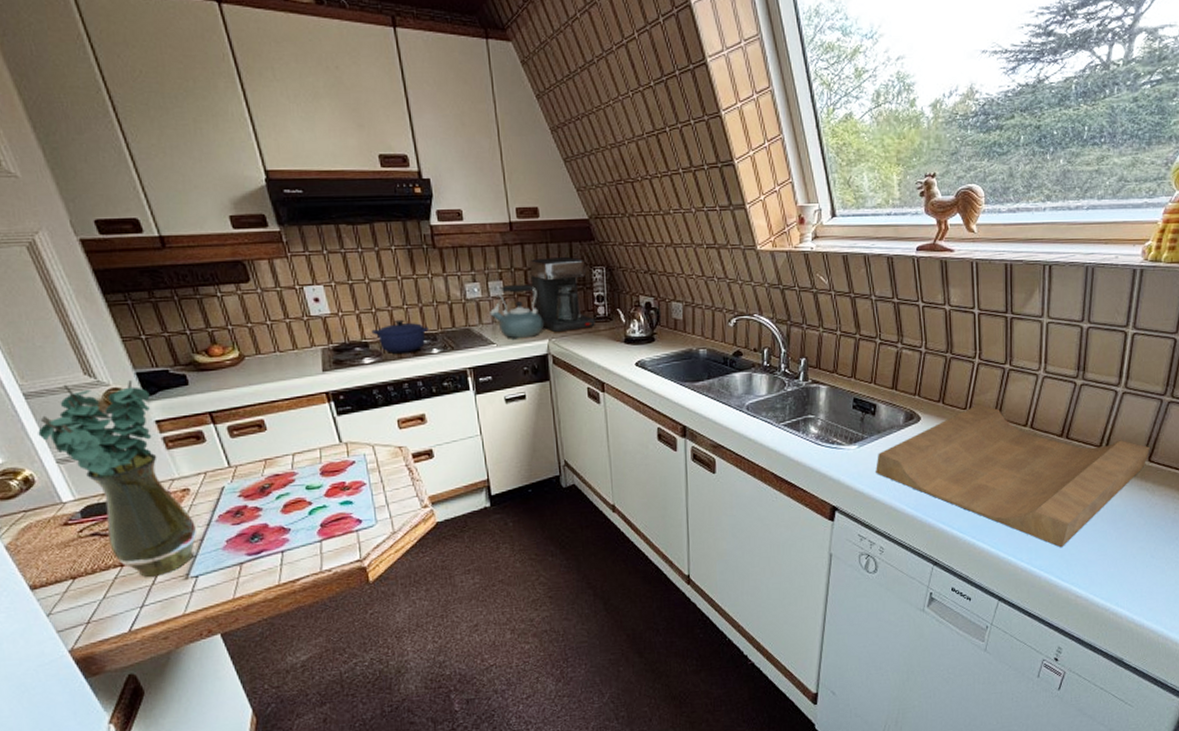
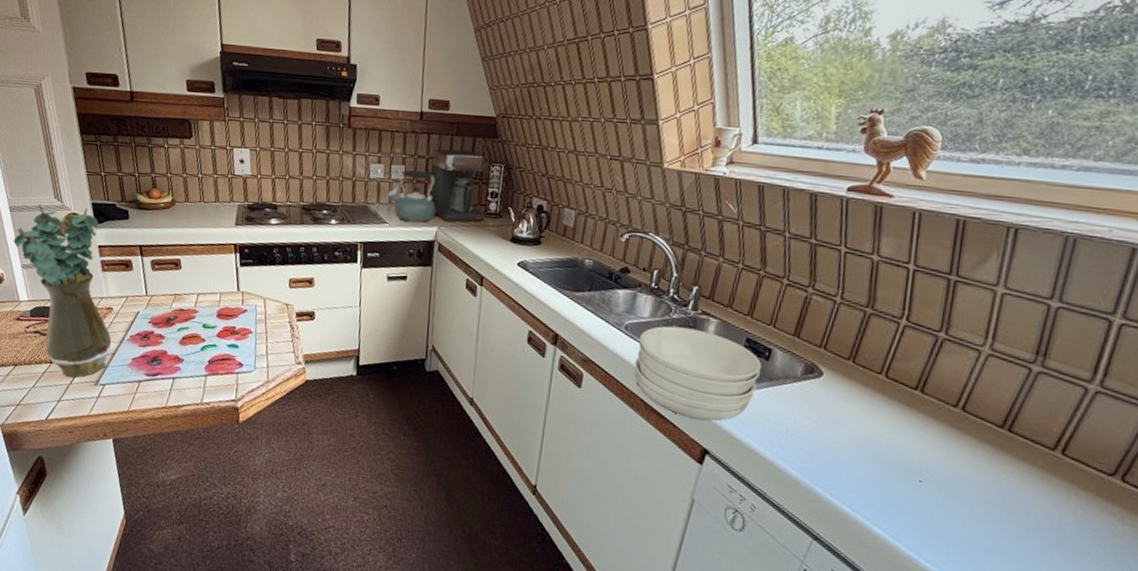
cooking pot: present [371,319,429,354] -> none [282,188,331,220]
bowl: none [760,398,870,482] -> present [634,326,762,422]
cutting board: present [876,405,1150,548] -> none [759,371,1125,558]

